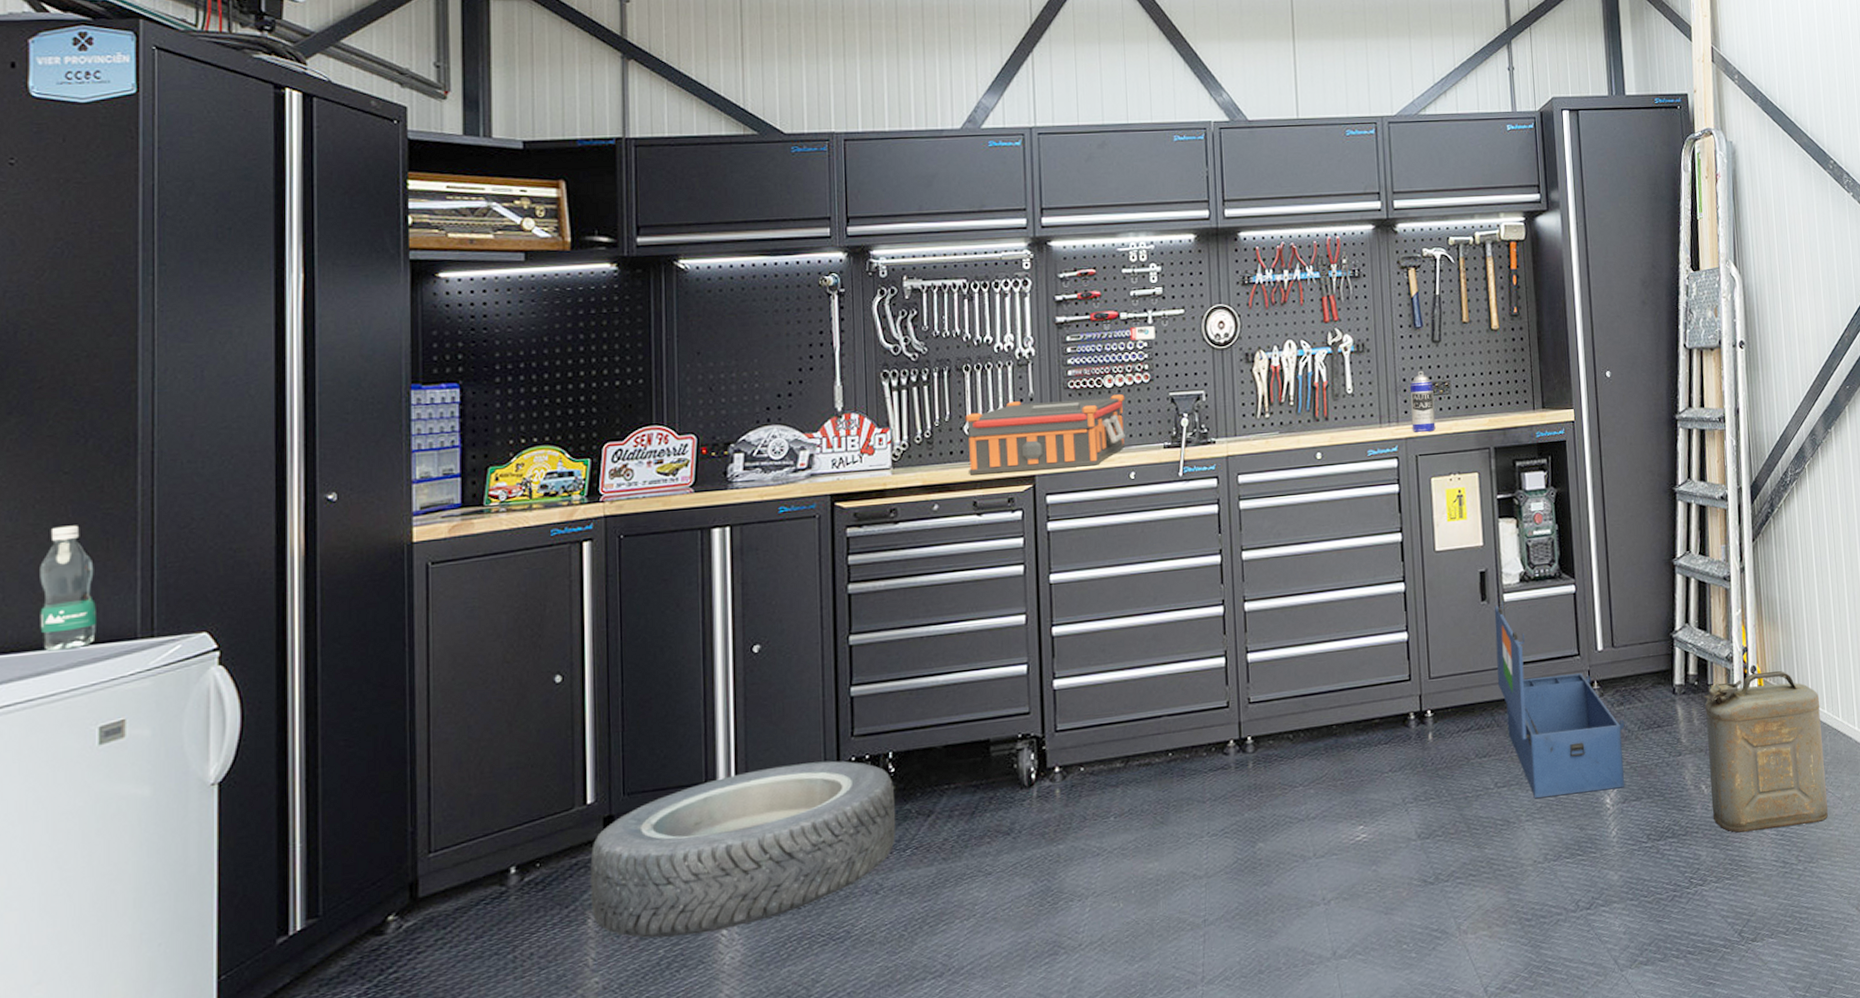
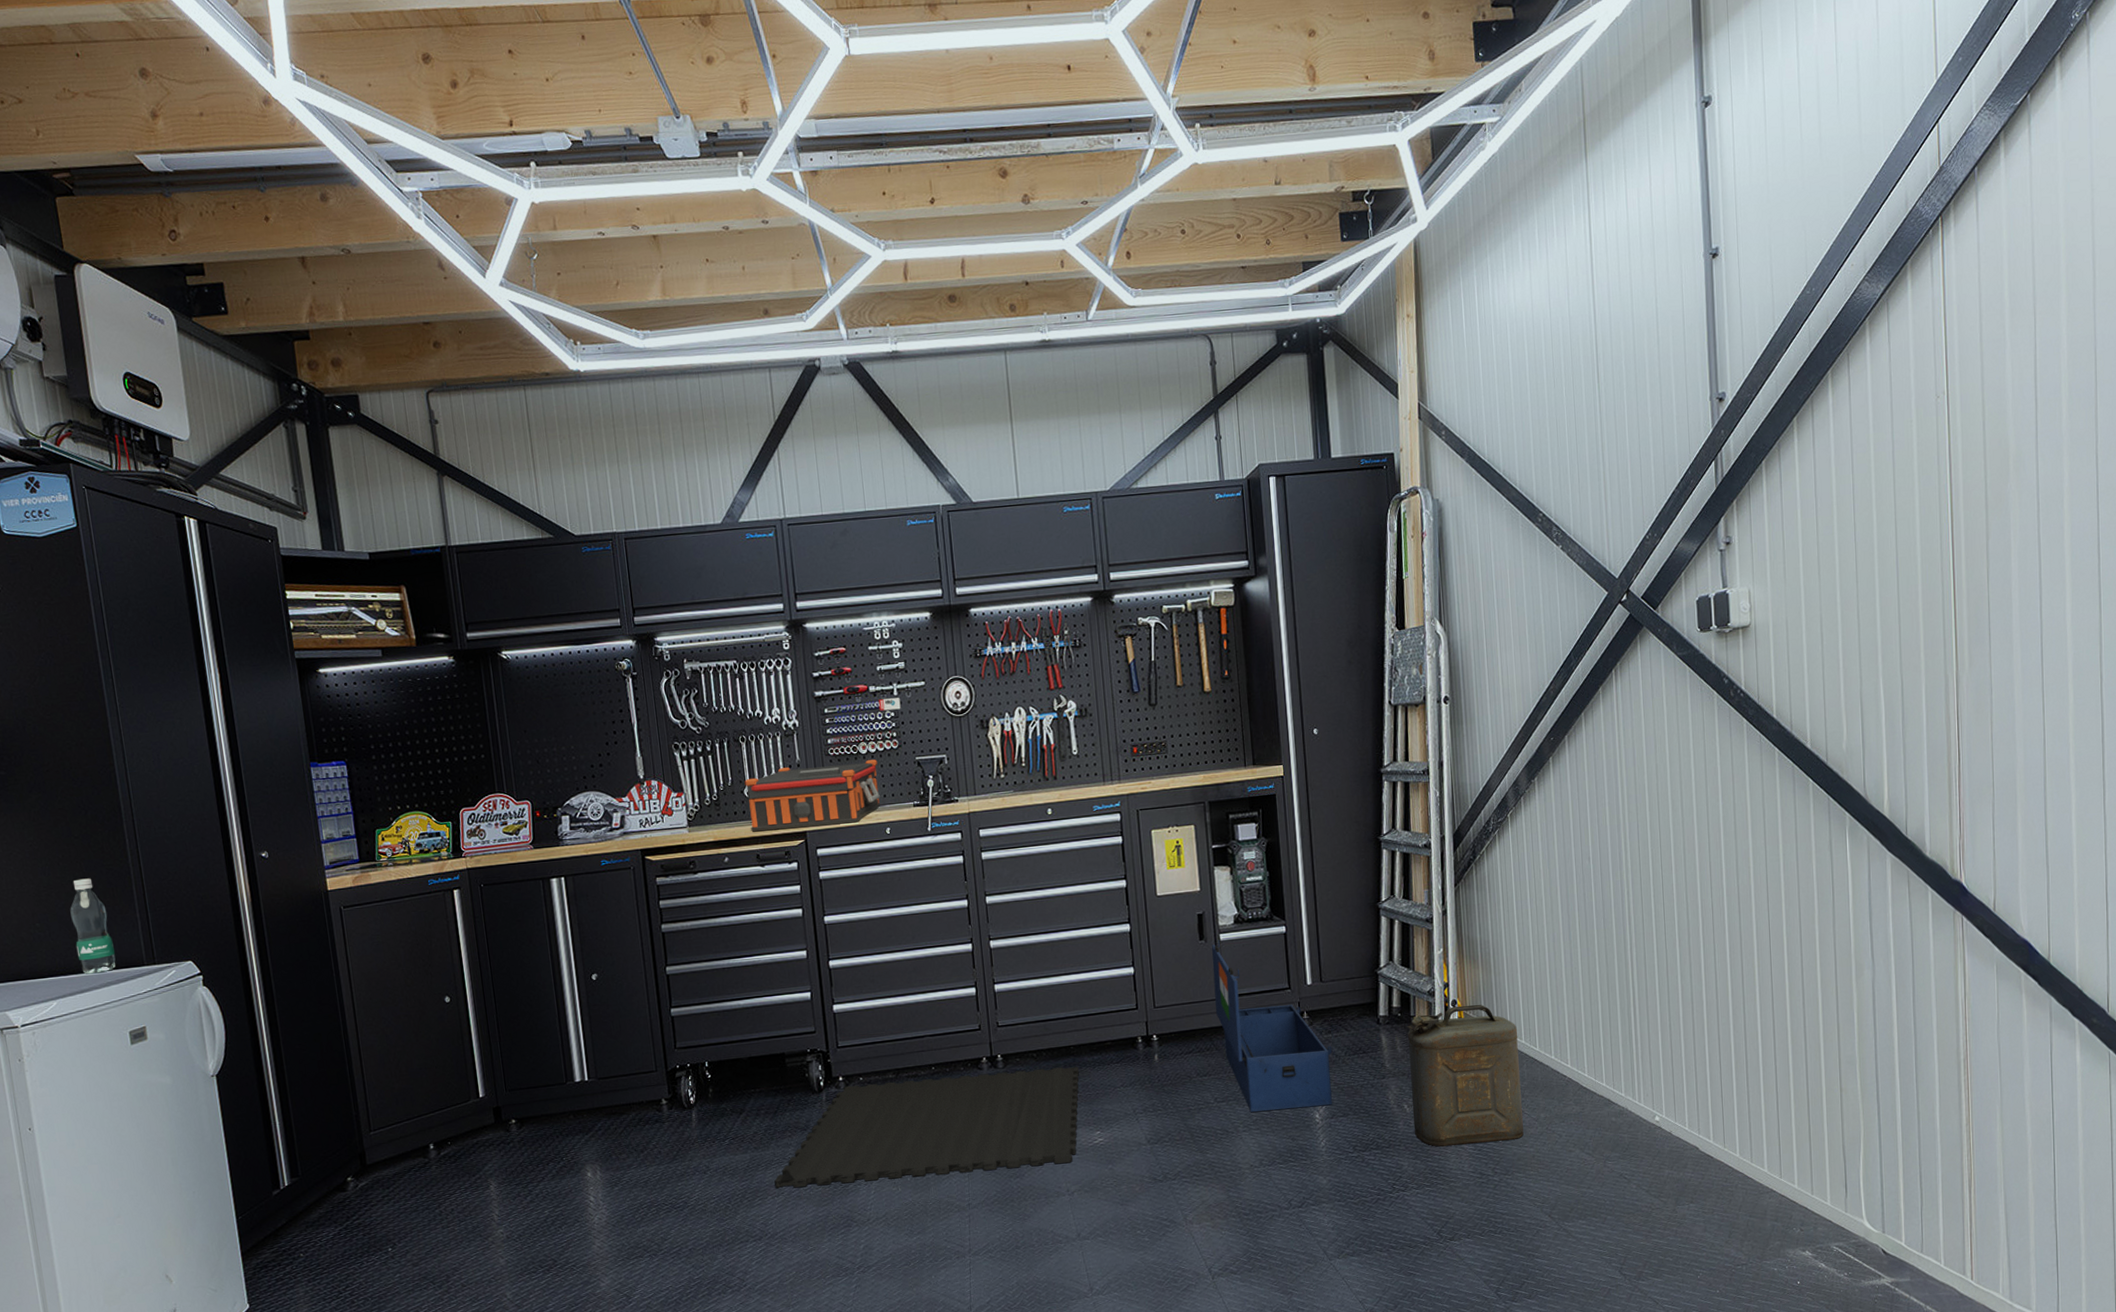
car tire: present [590,761,896,939] -> none [487,1068,716,1202]
floor mat: none [965,749,1342,909] -> present [774,1066,1079,1188]
spray can: present [1409,371,1436,432] -> none [1129,733,1154,789]

